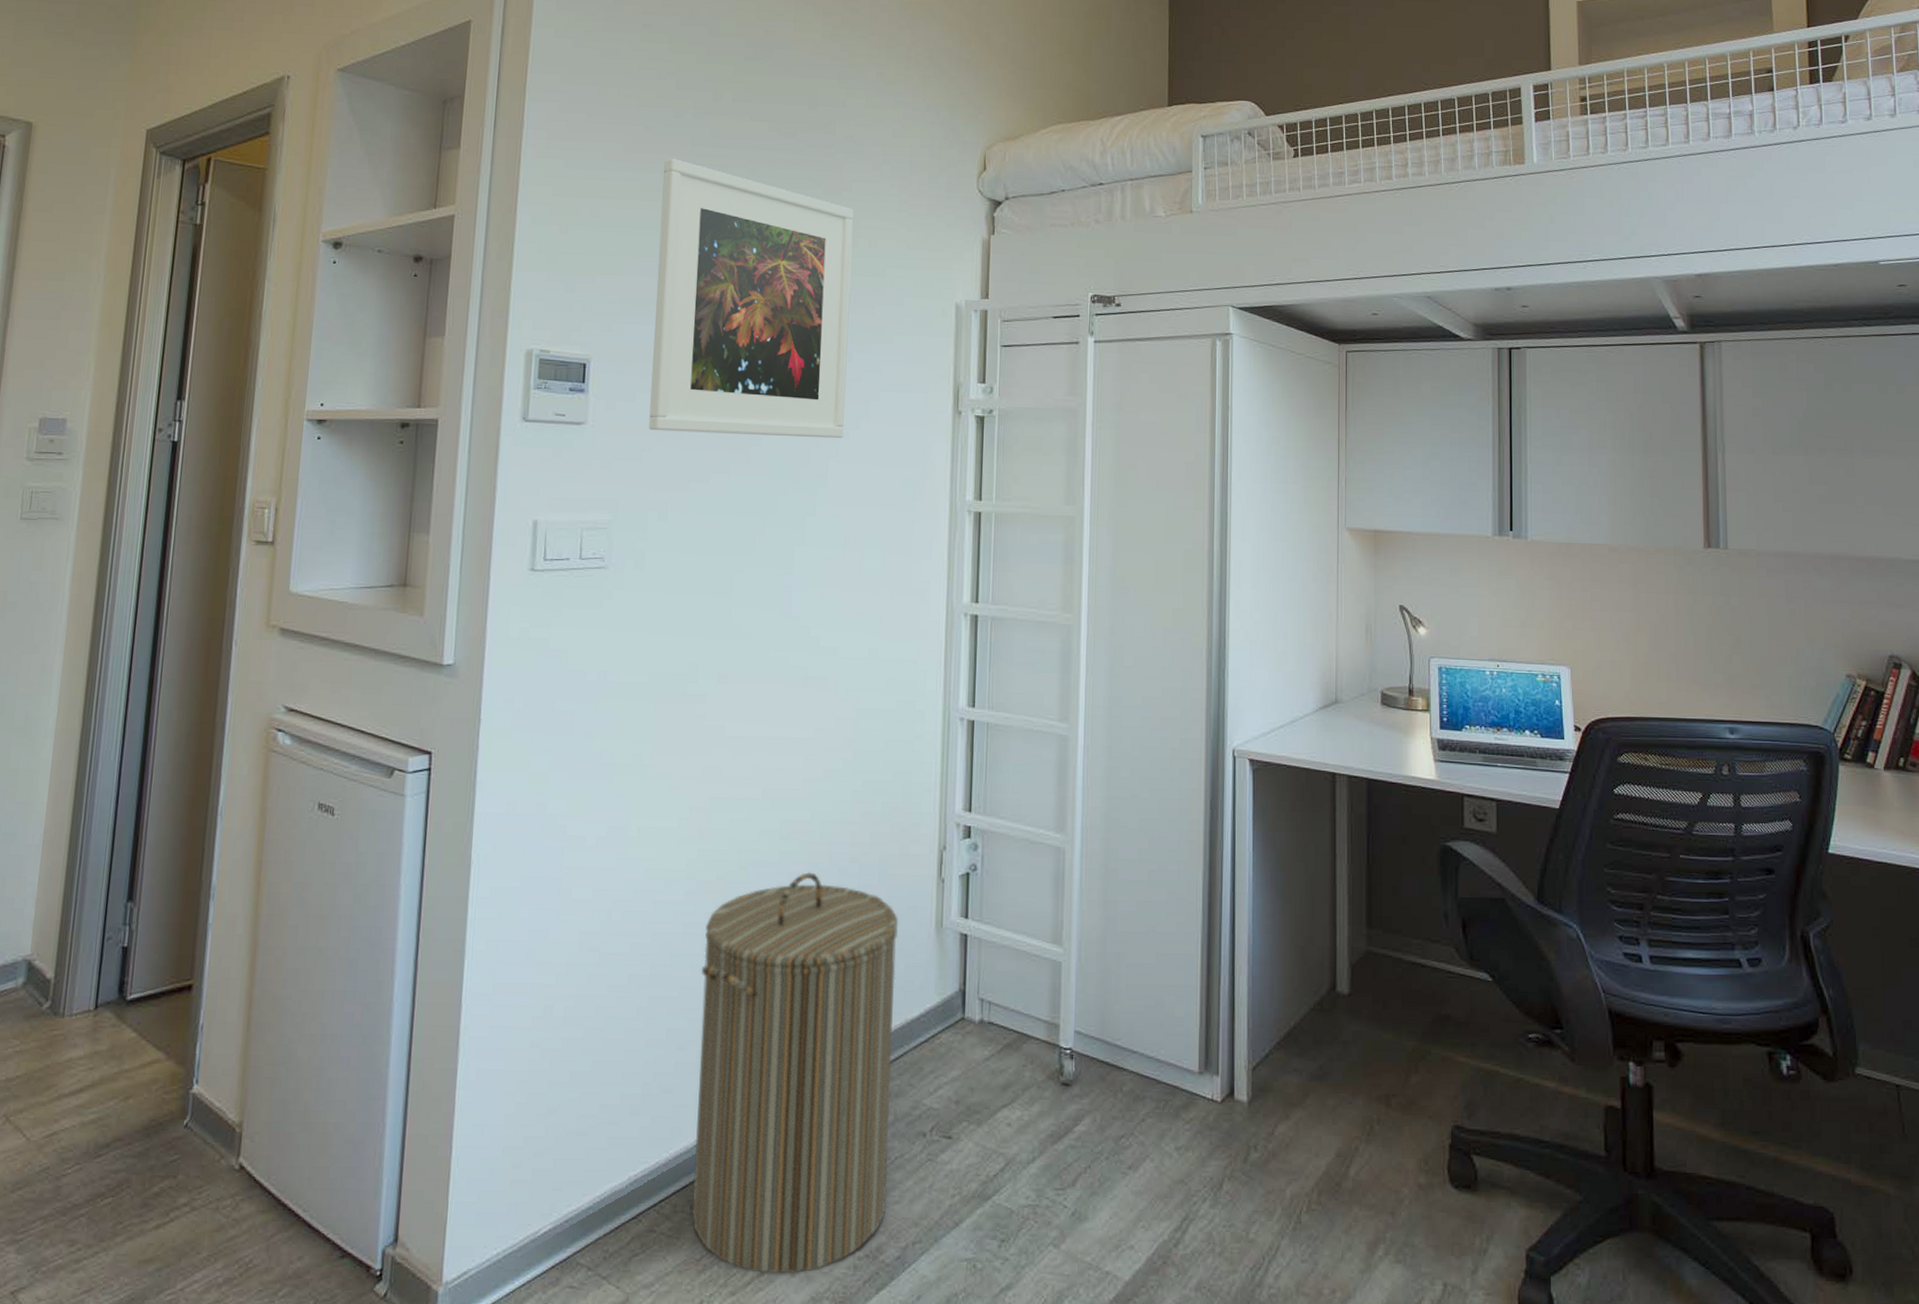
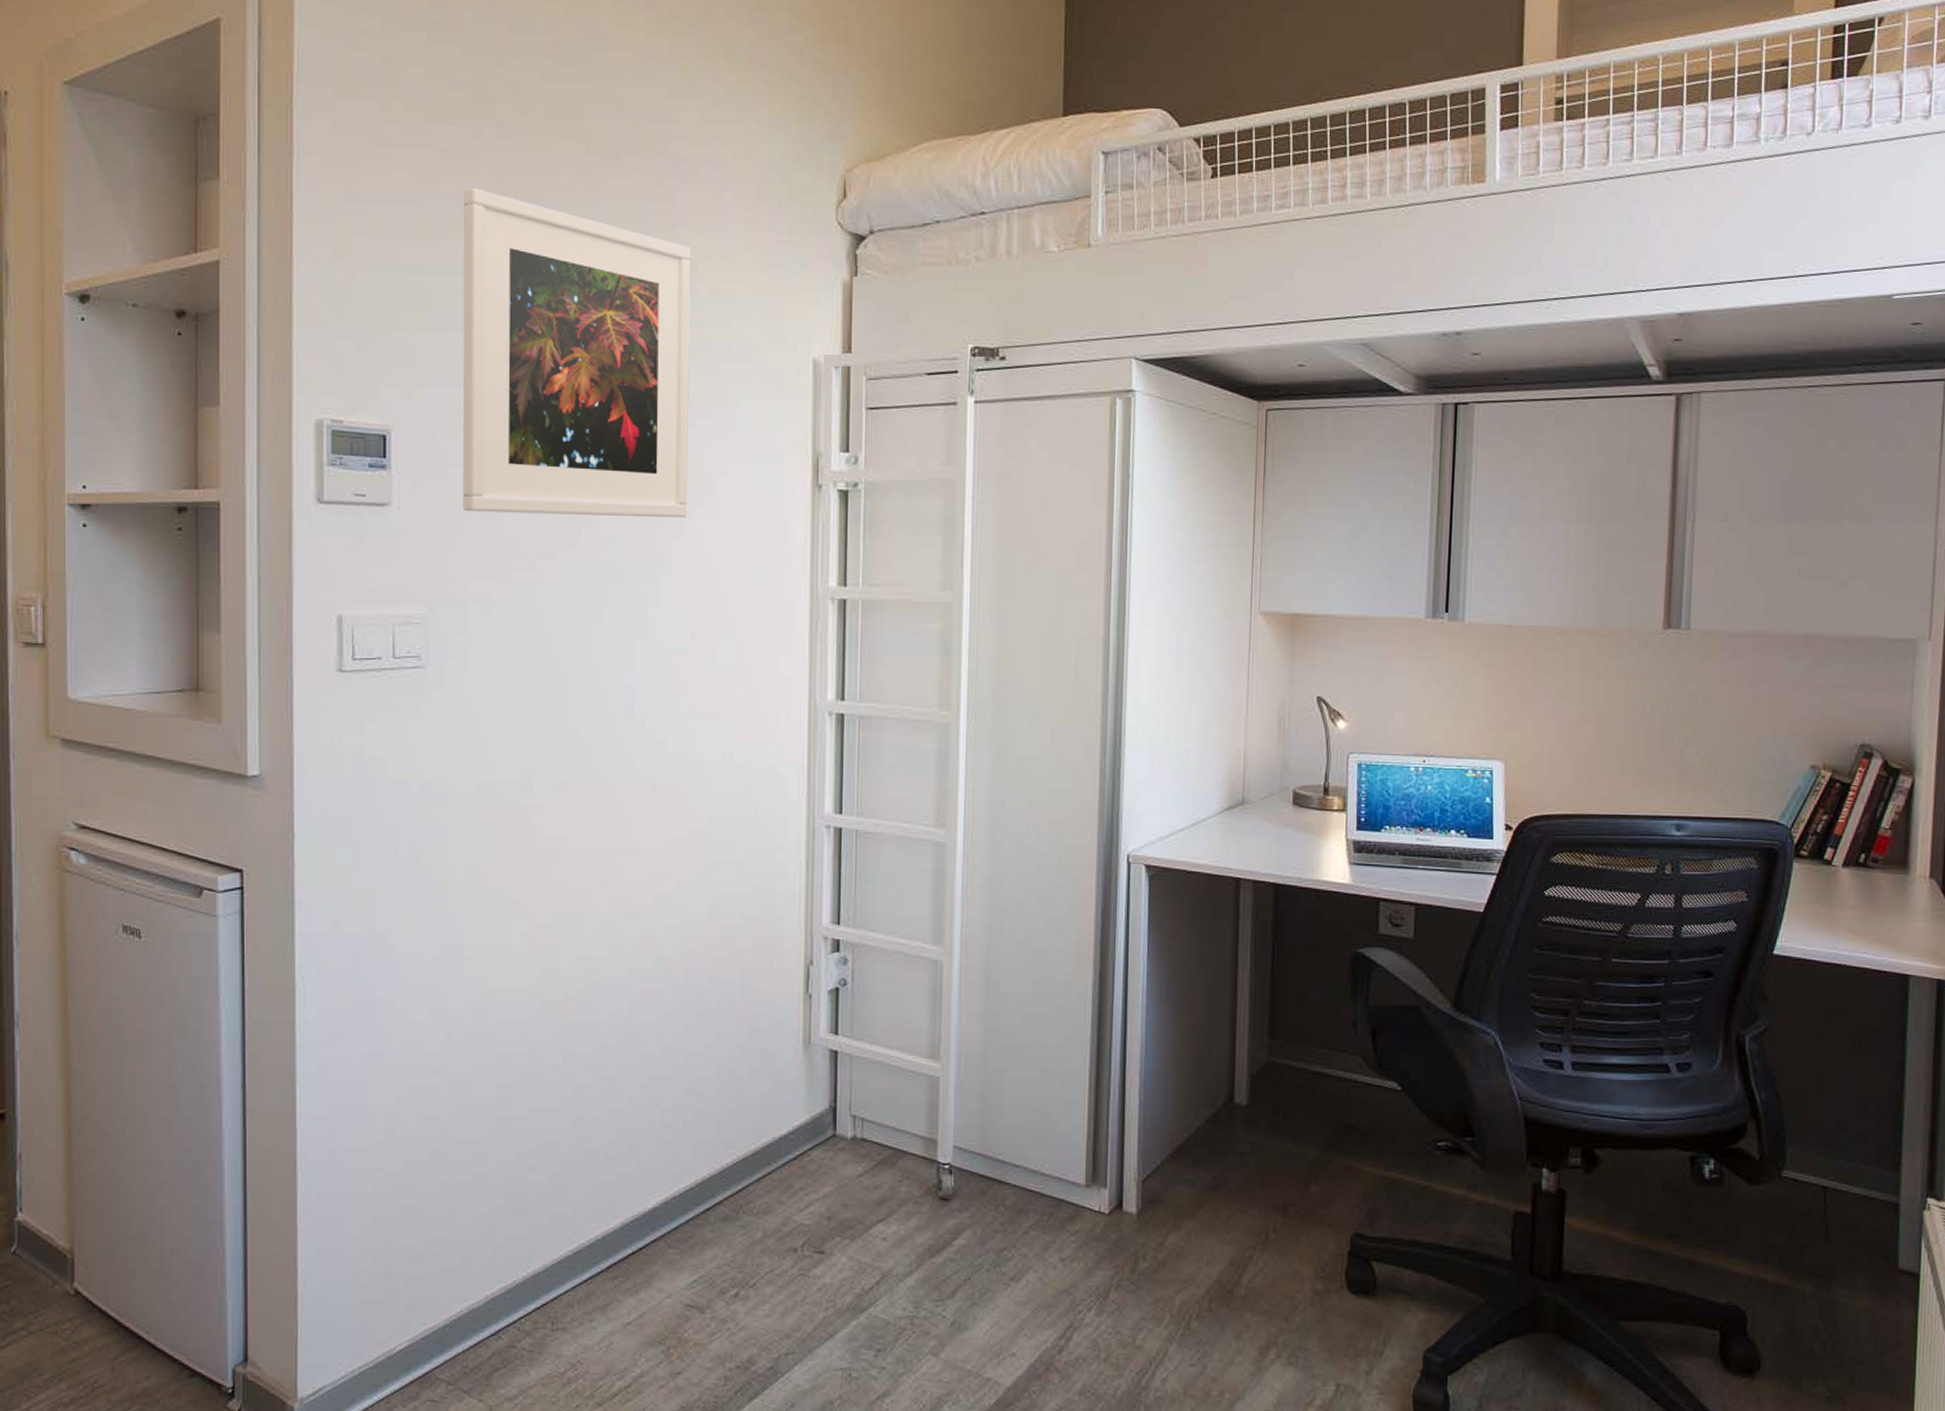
laundry hamper: present [692,872,899,1274] -> none [551,990,764,1386]

